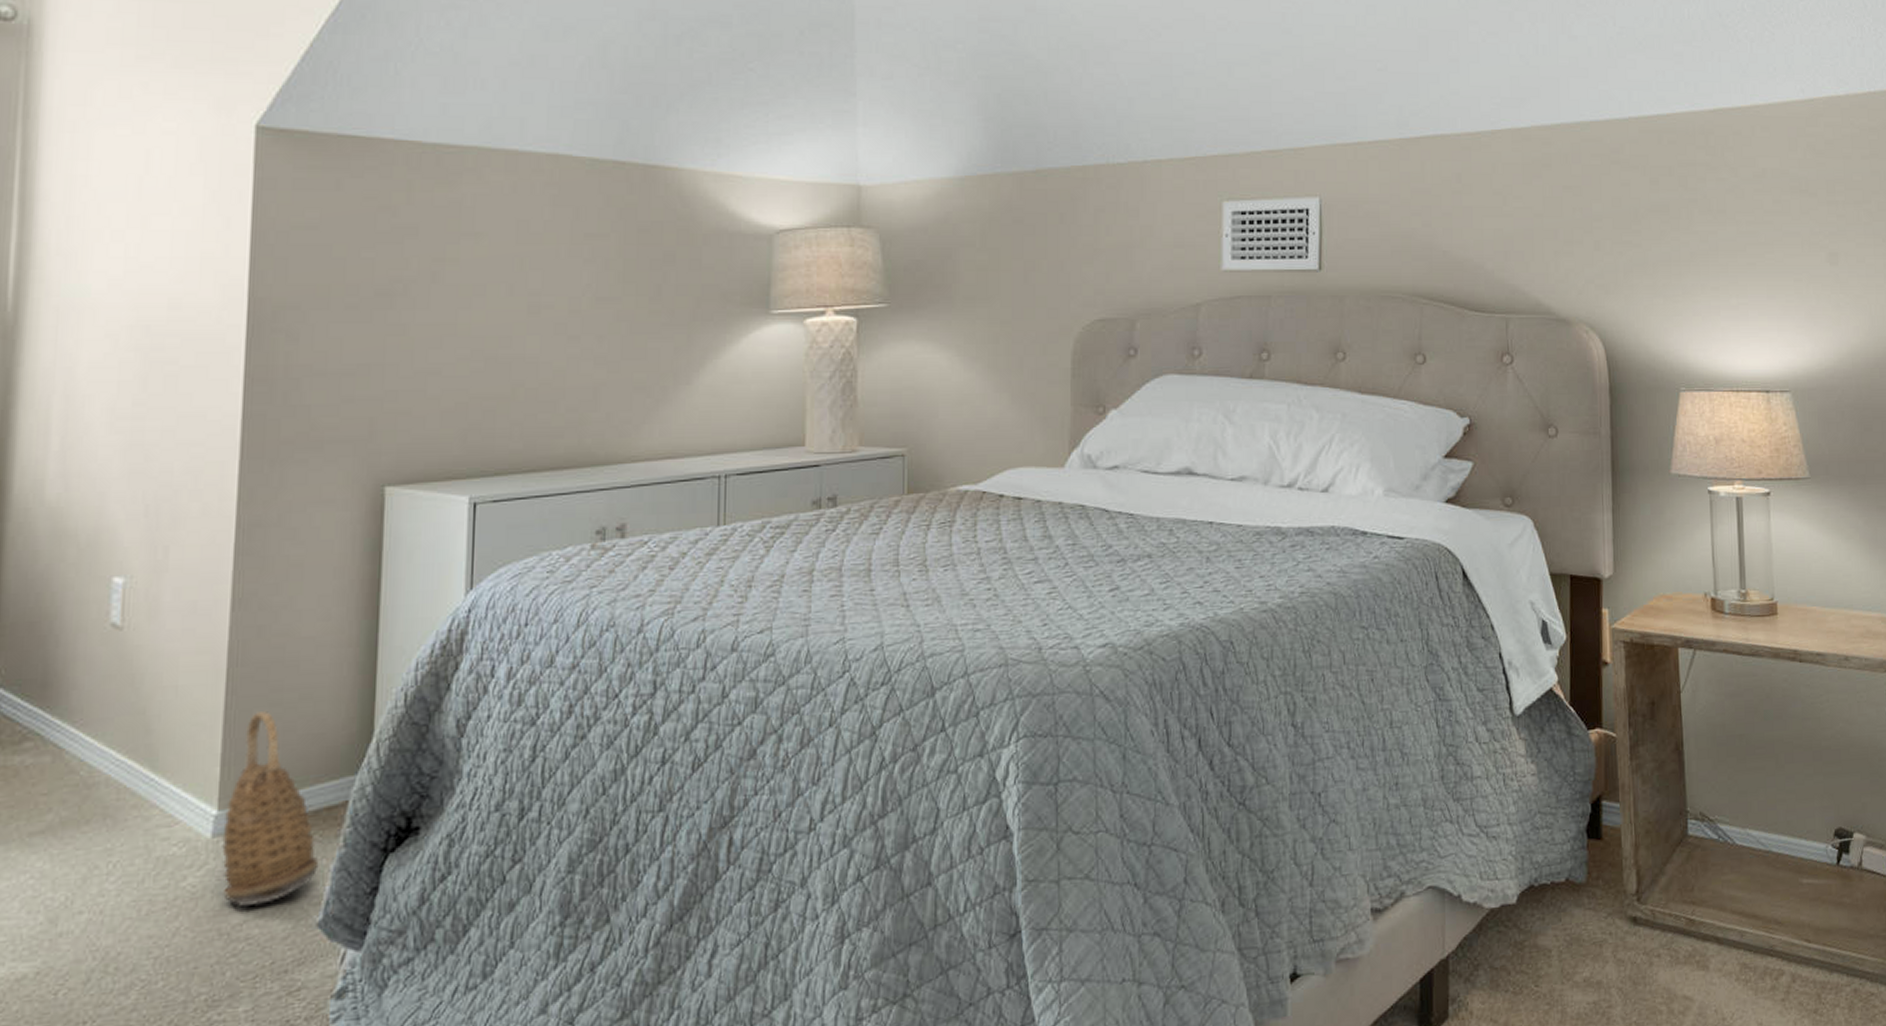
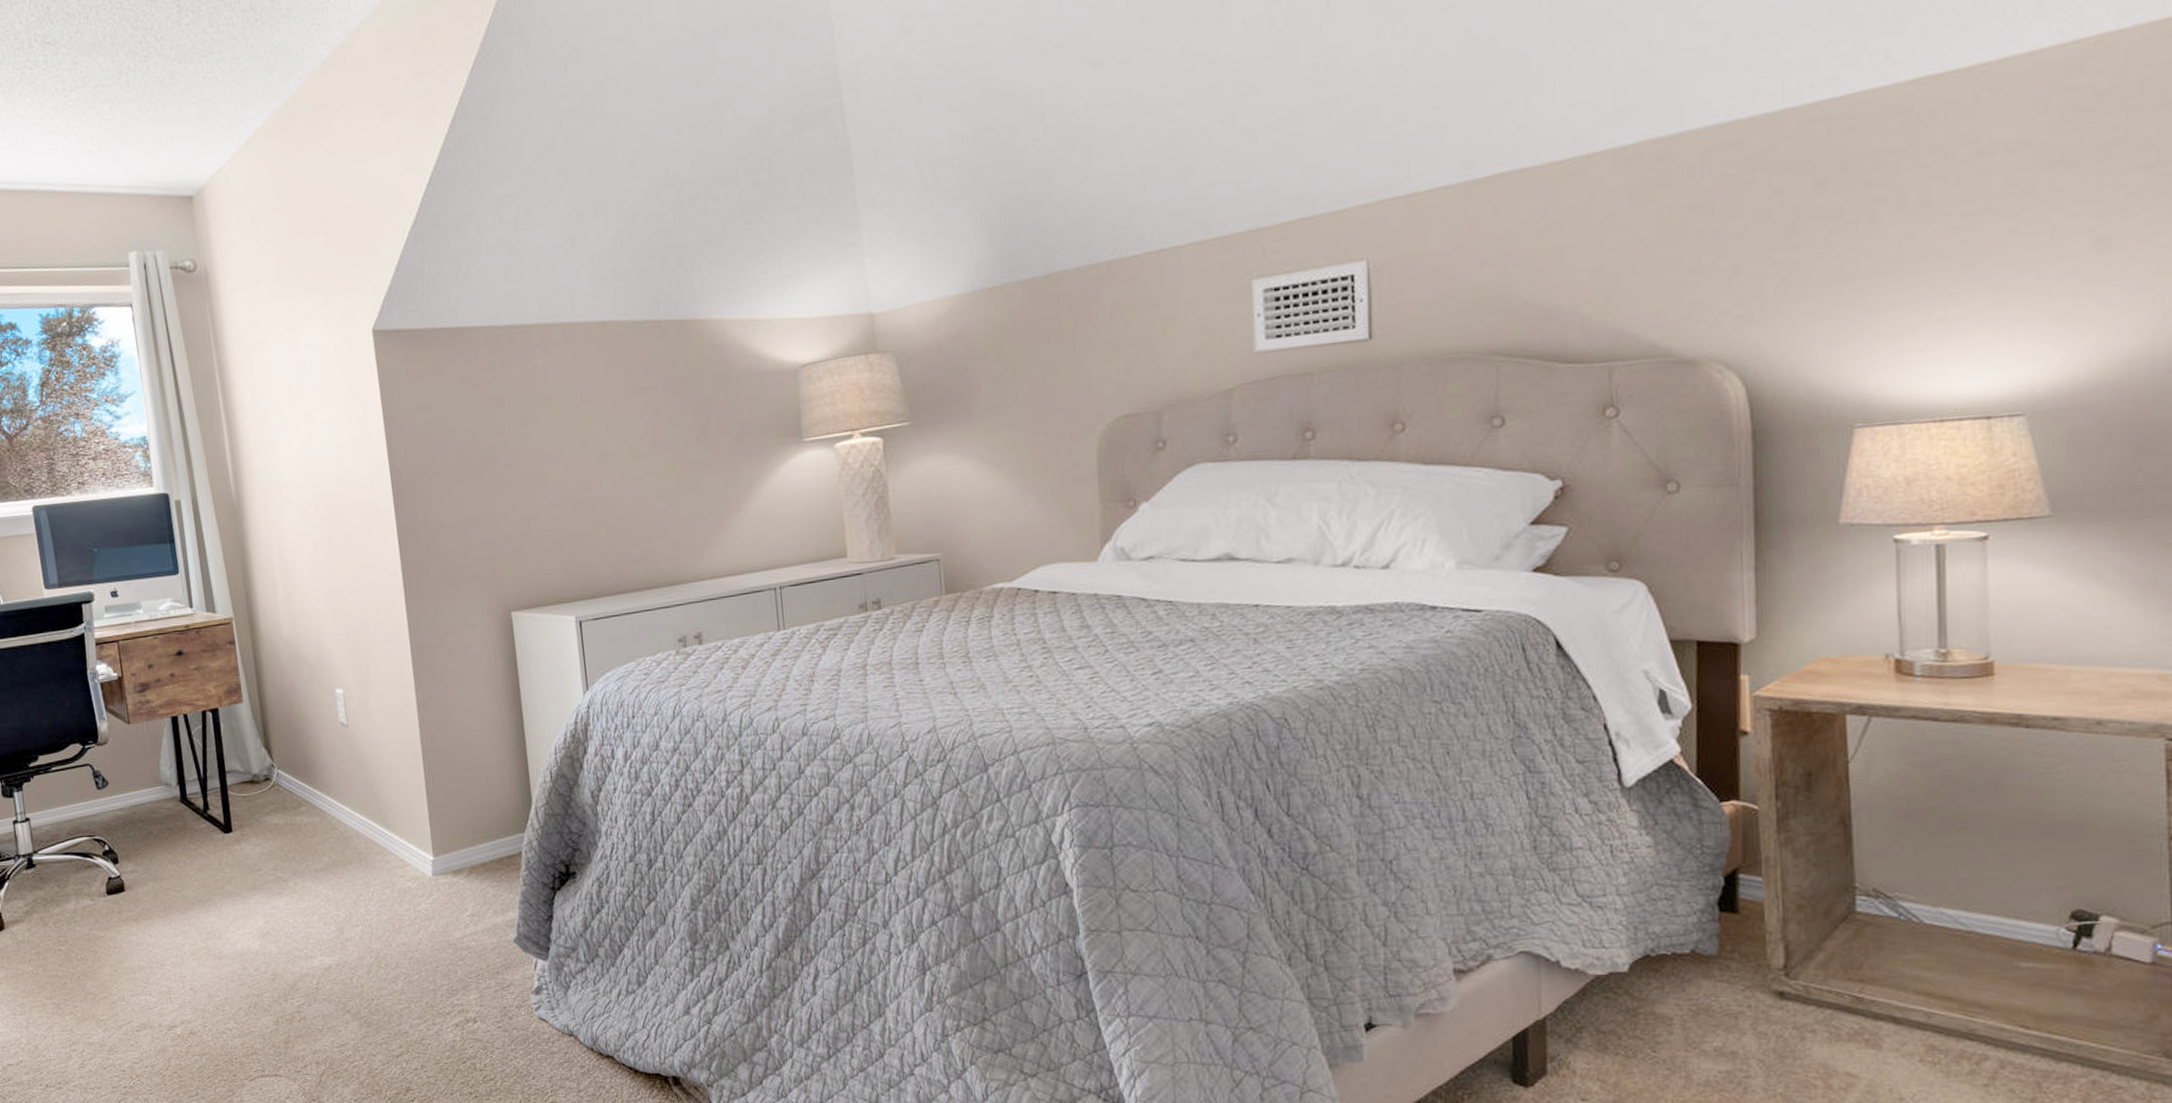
basket: present [222,710,319,907] -> none [438,784,509,926]

